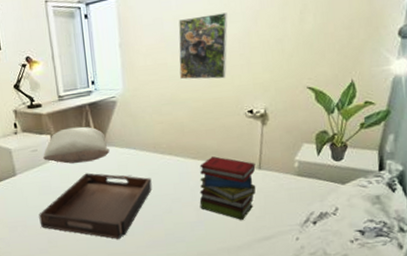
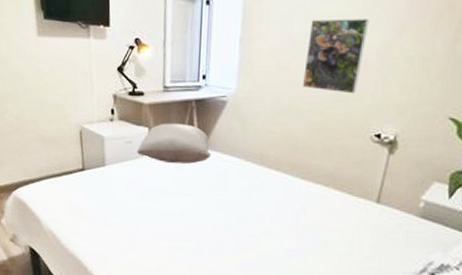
serving tray: present [39,173,152,239] -> none [122,175,252,254]
book: present [199,156,256,220] -> none [302,180,374,257]

